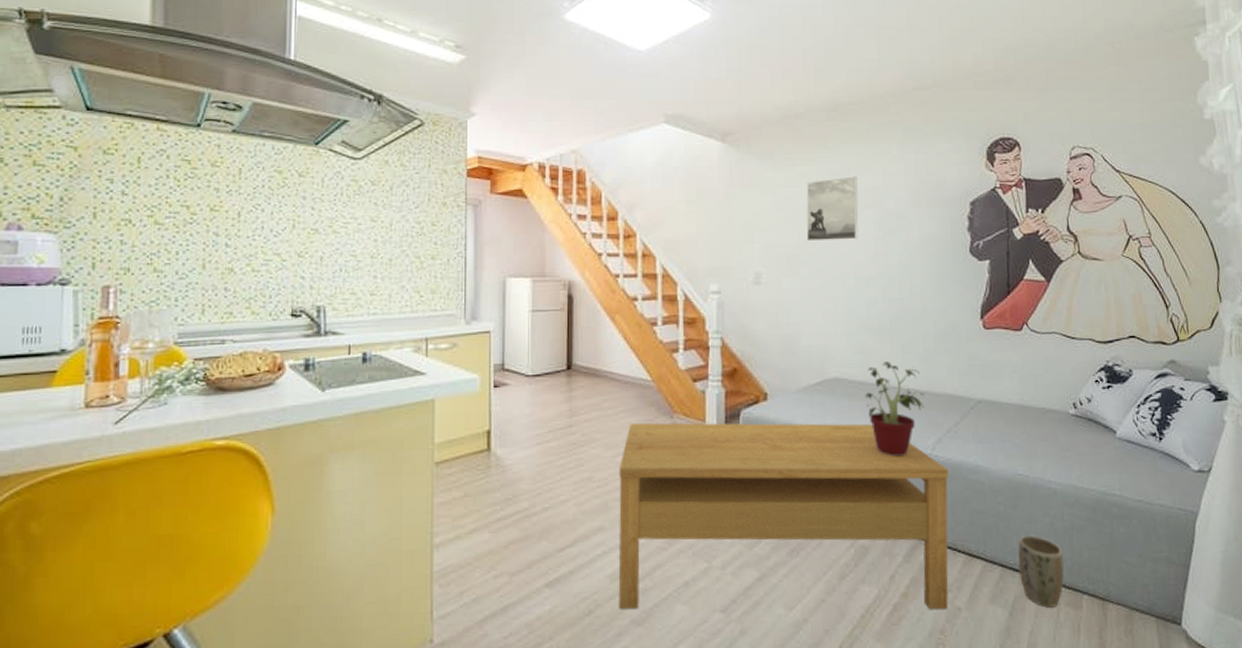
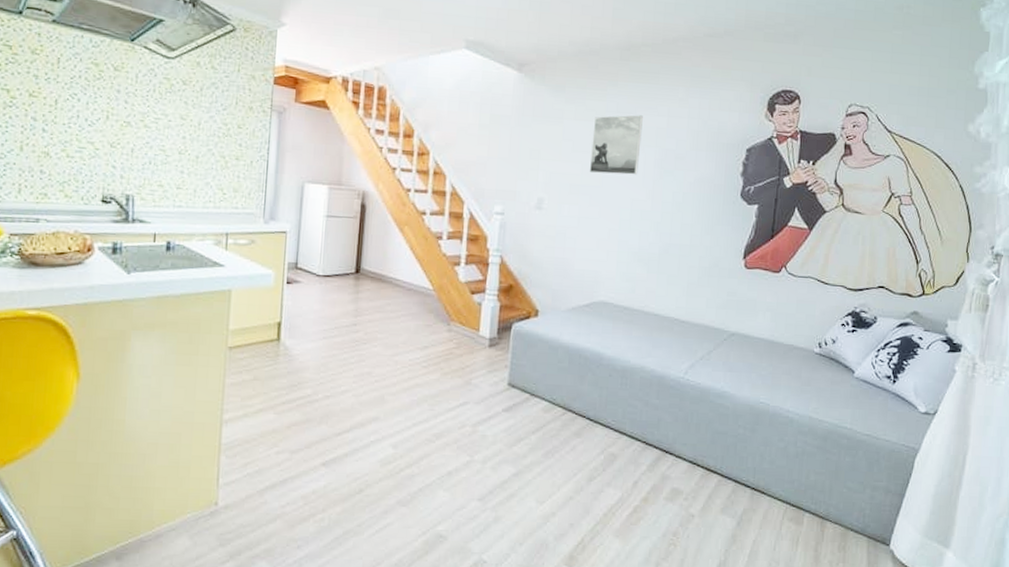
coffee table: present [618,422,949,610] -> none [386,326,698,515]
potted plant: present [865,362,925,457] -> none [628,291,683,378]
plant pot: present [1018,535,1064,608] -> none [750,457,792,521]

